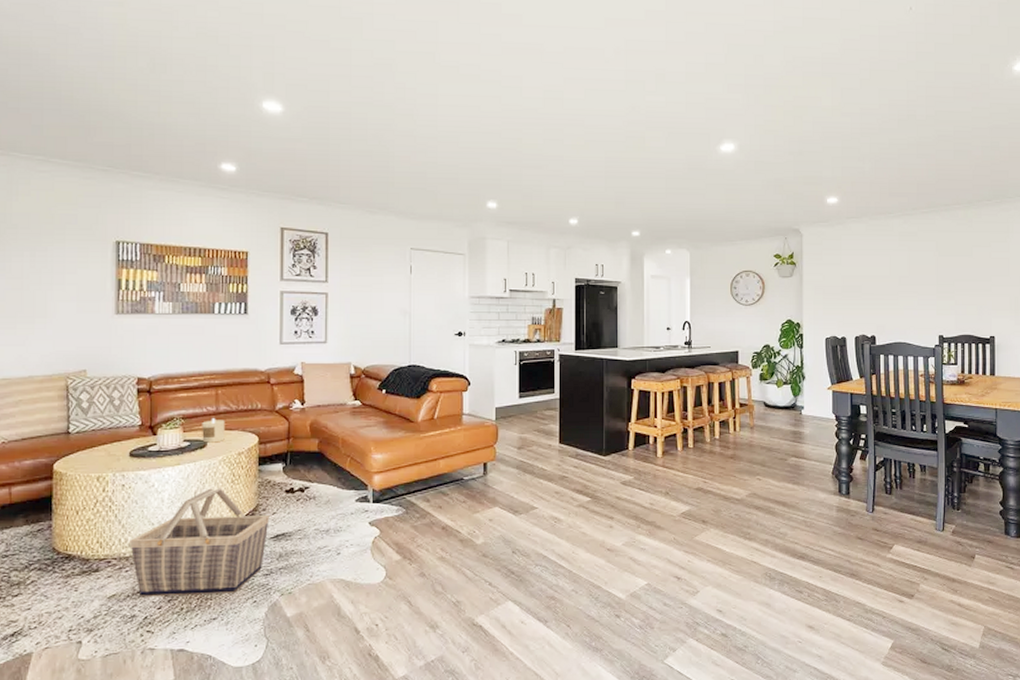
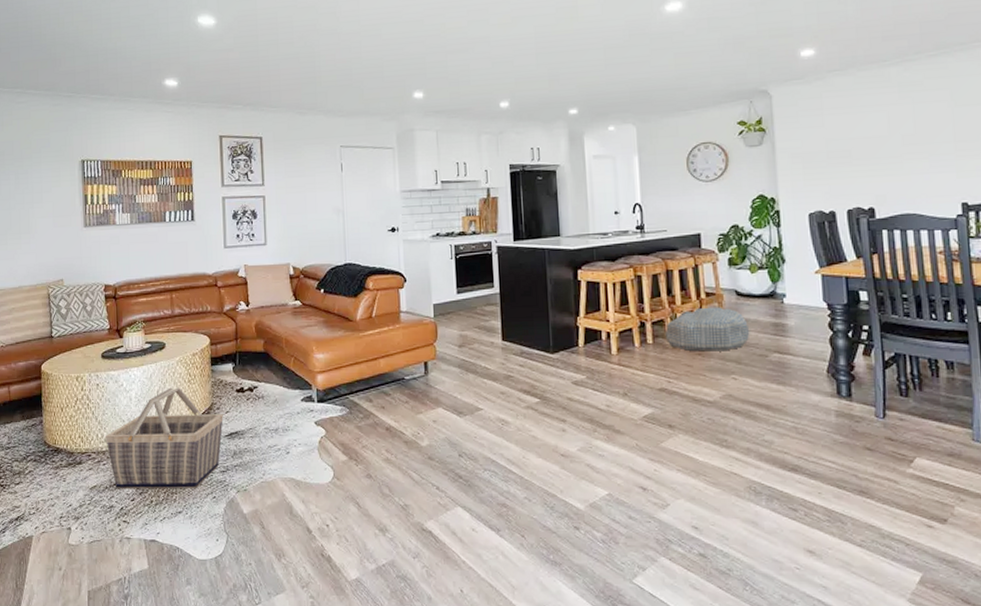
candle: present [202,418,225,443] -> none [160,321,180,345]
dog bed: none [705,416,774,456] -> present [666,307,750,352]

